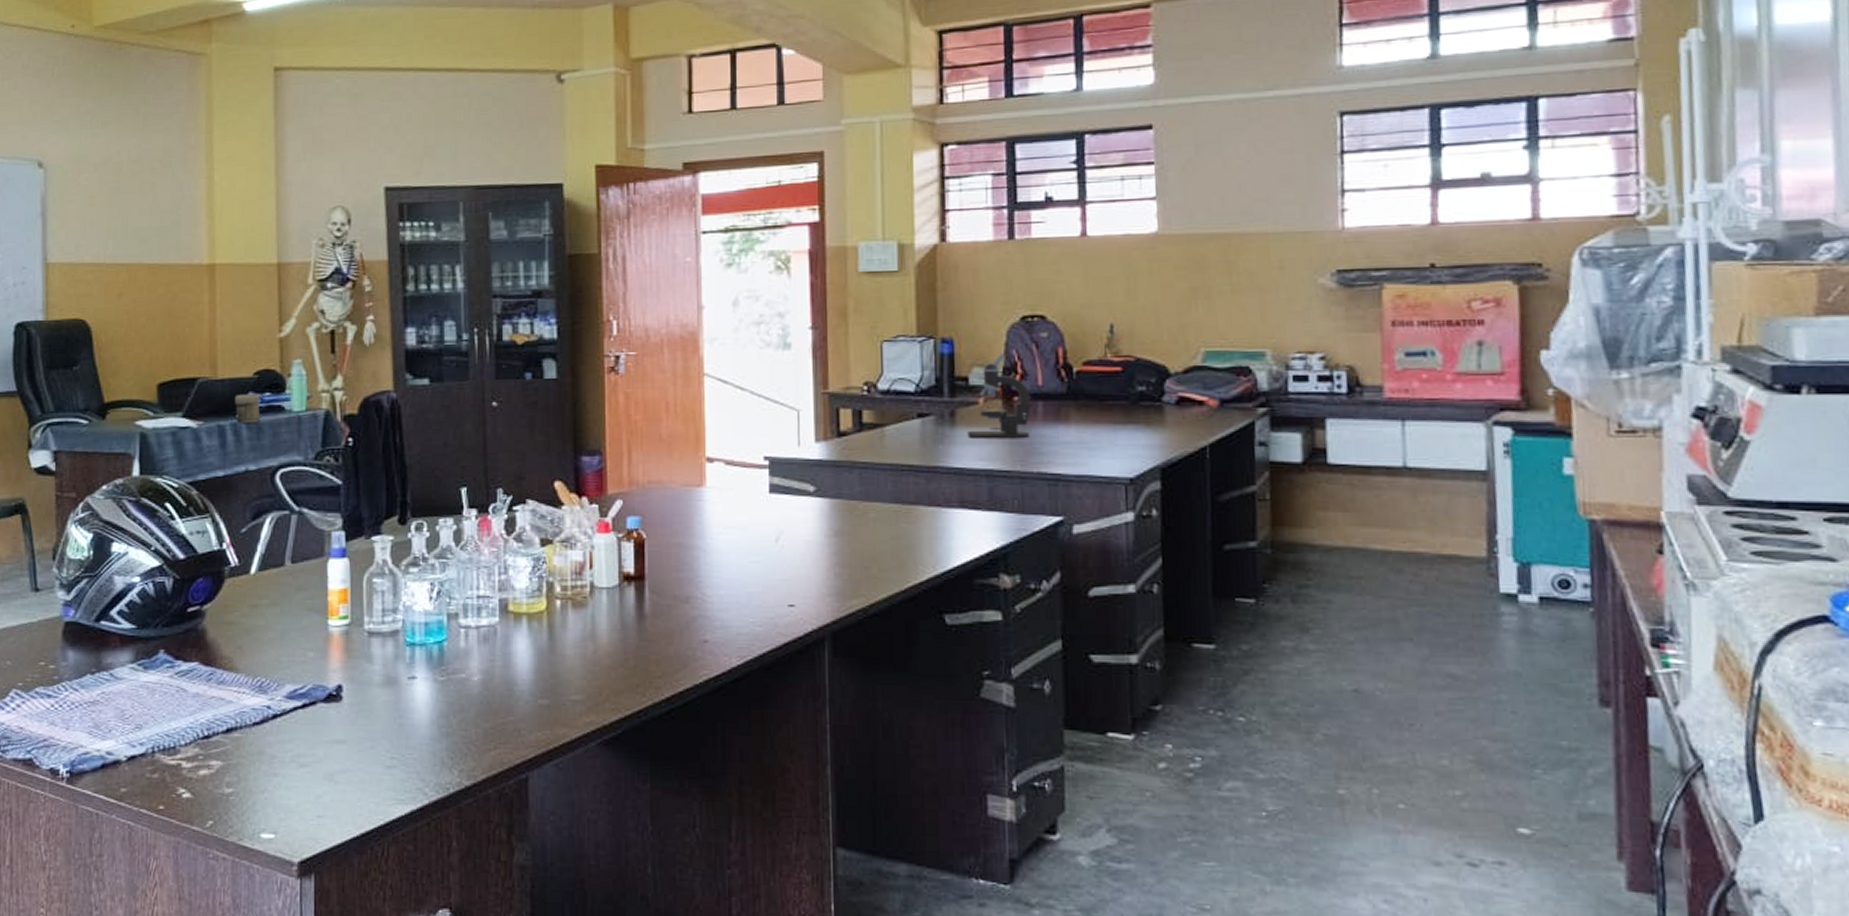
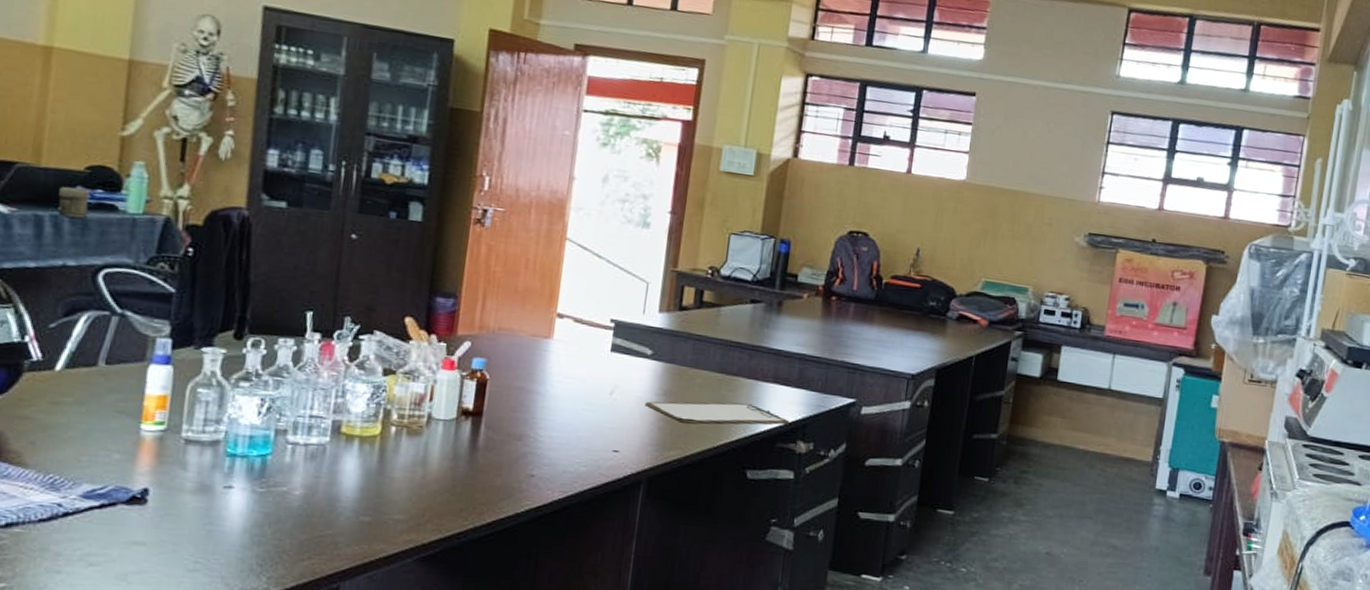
clipboard: none [815,536,987,568] -> present [644,401,790,425]
microscope: present [967,353,1031,439] -> none [789,259,846,332]

